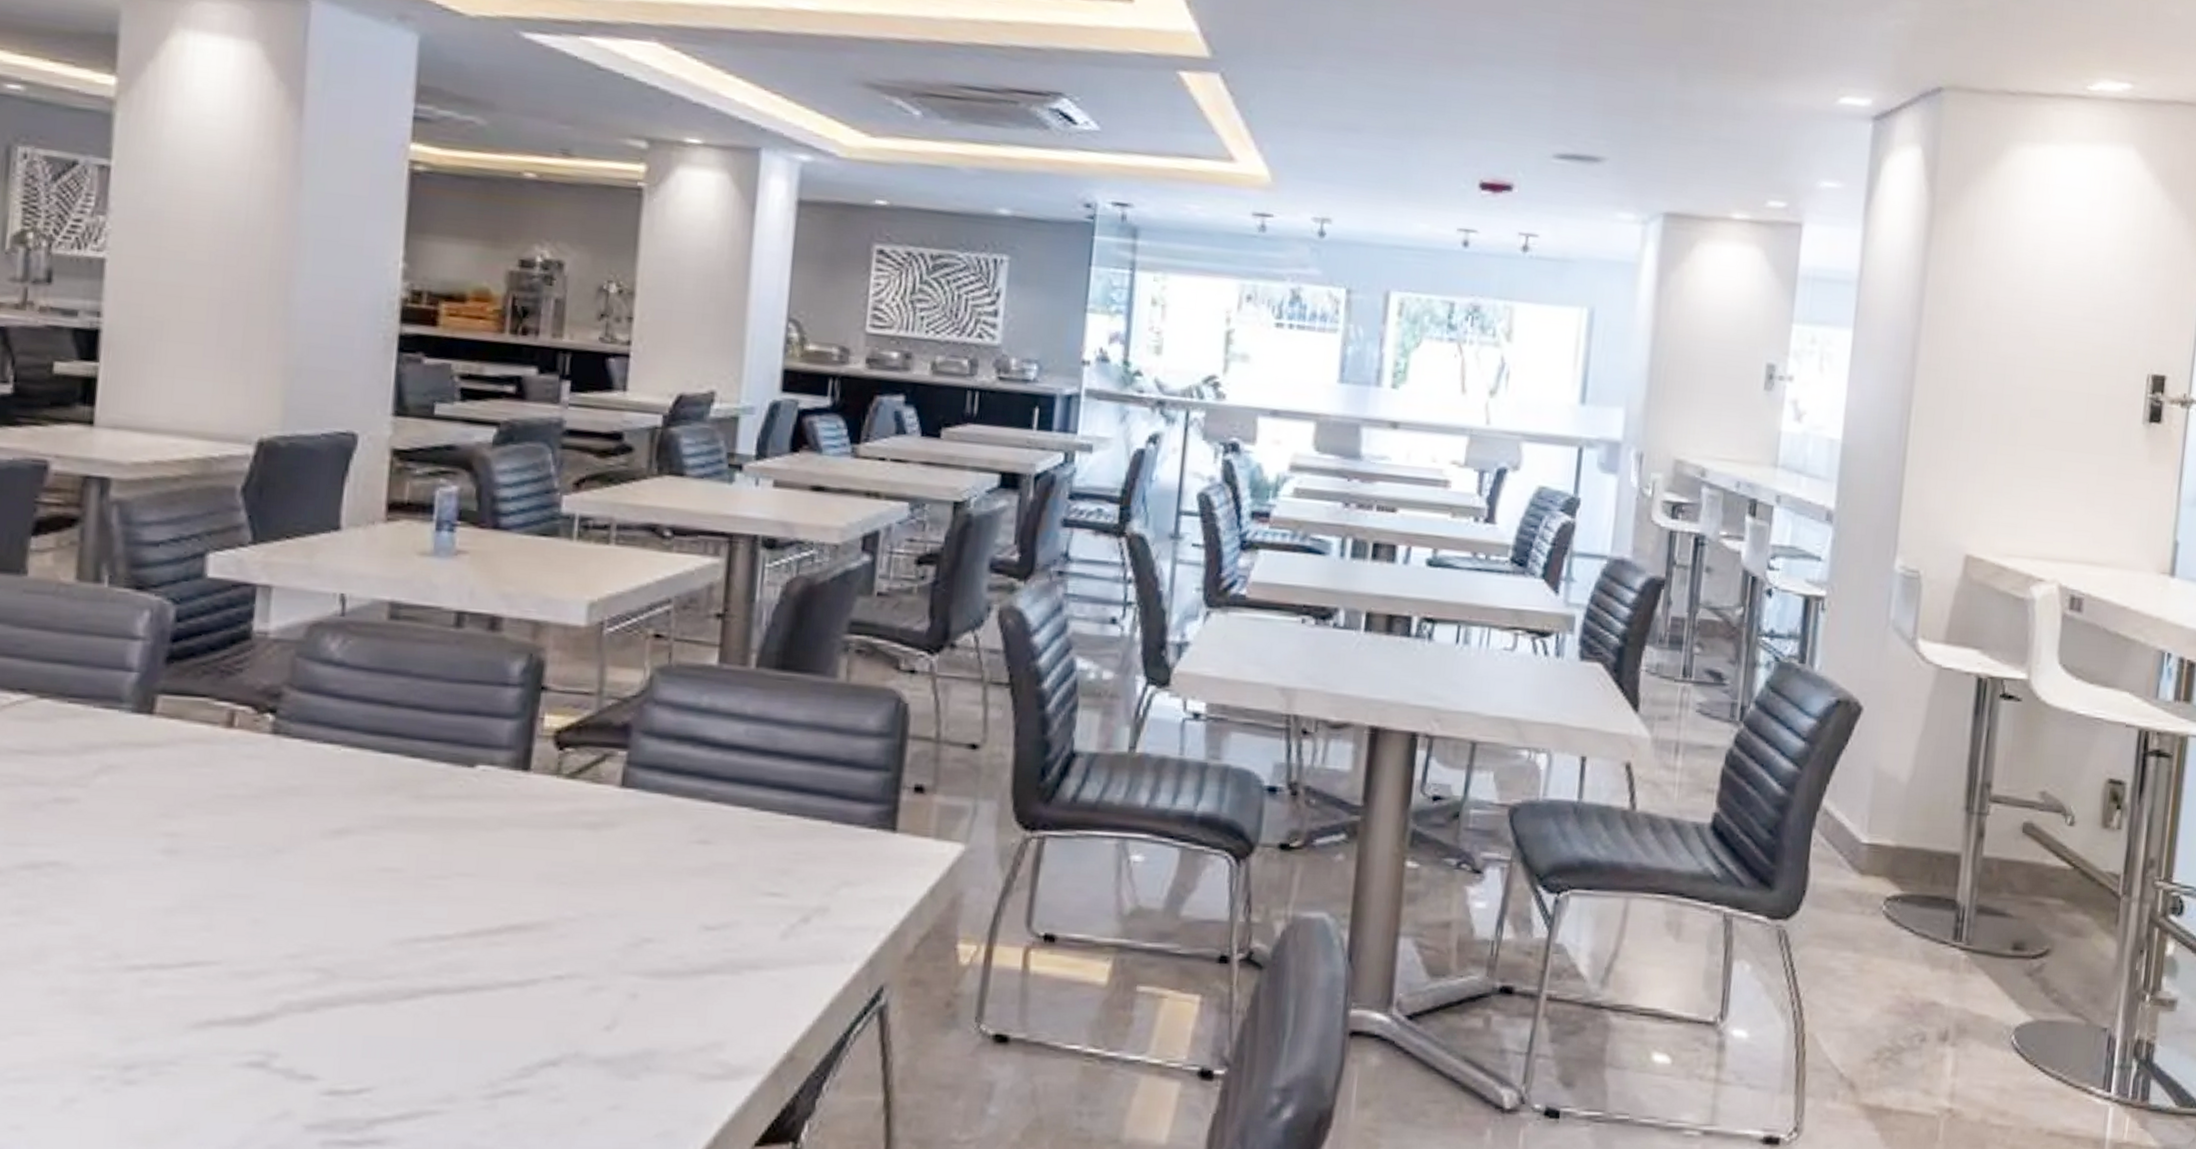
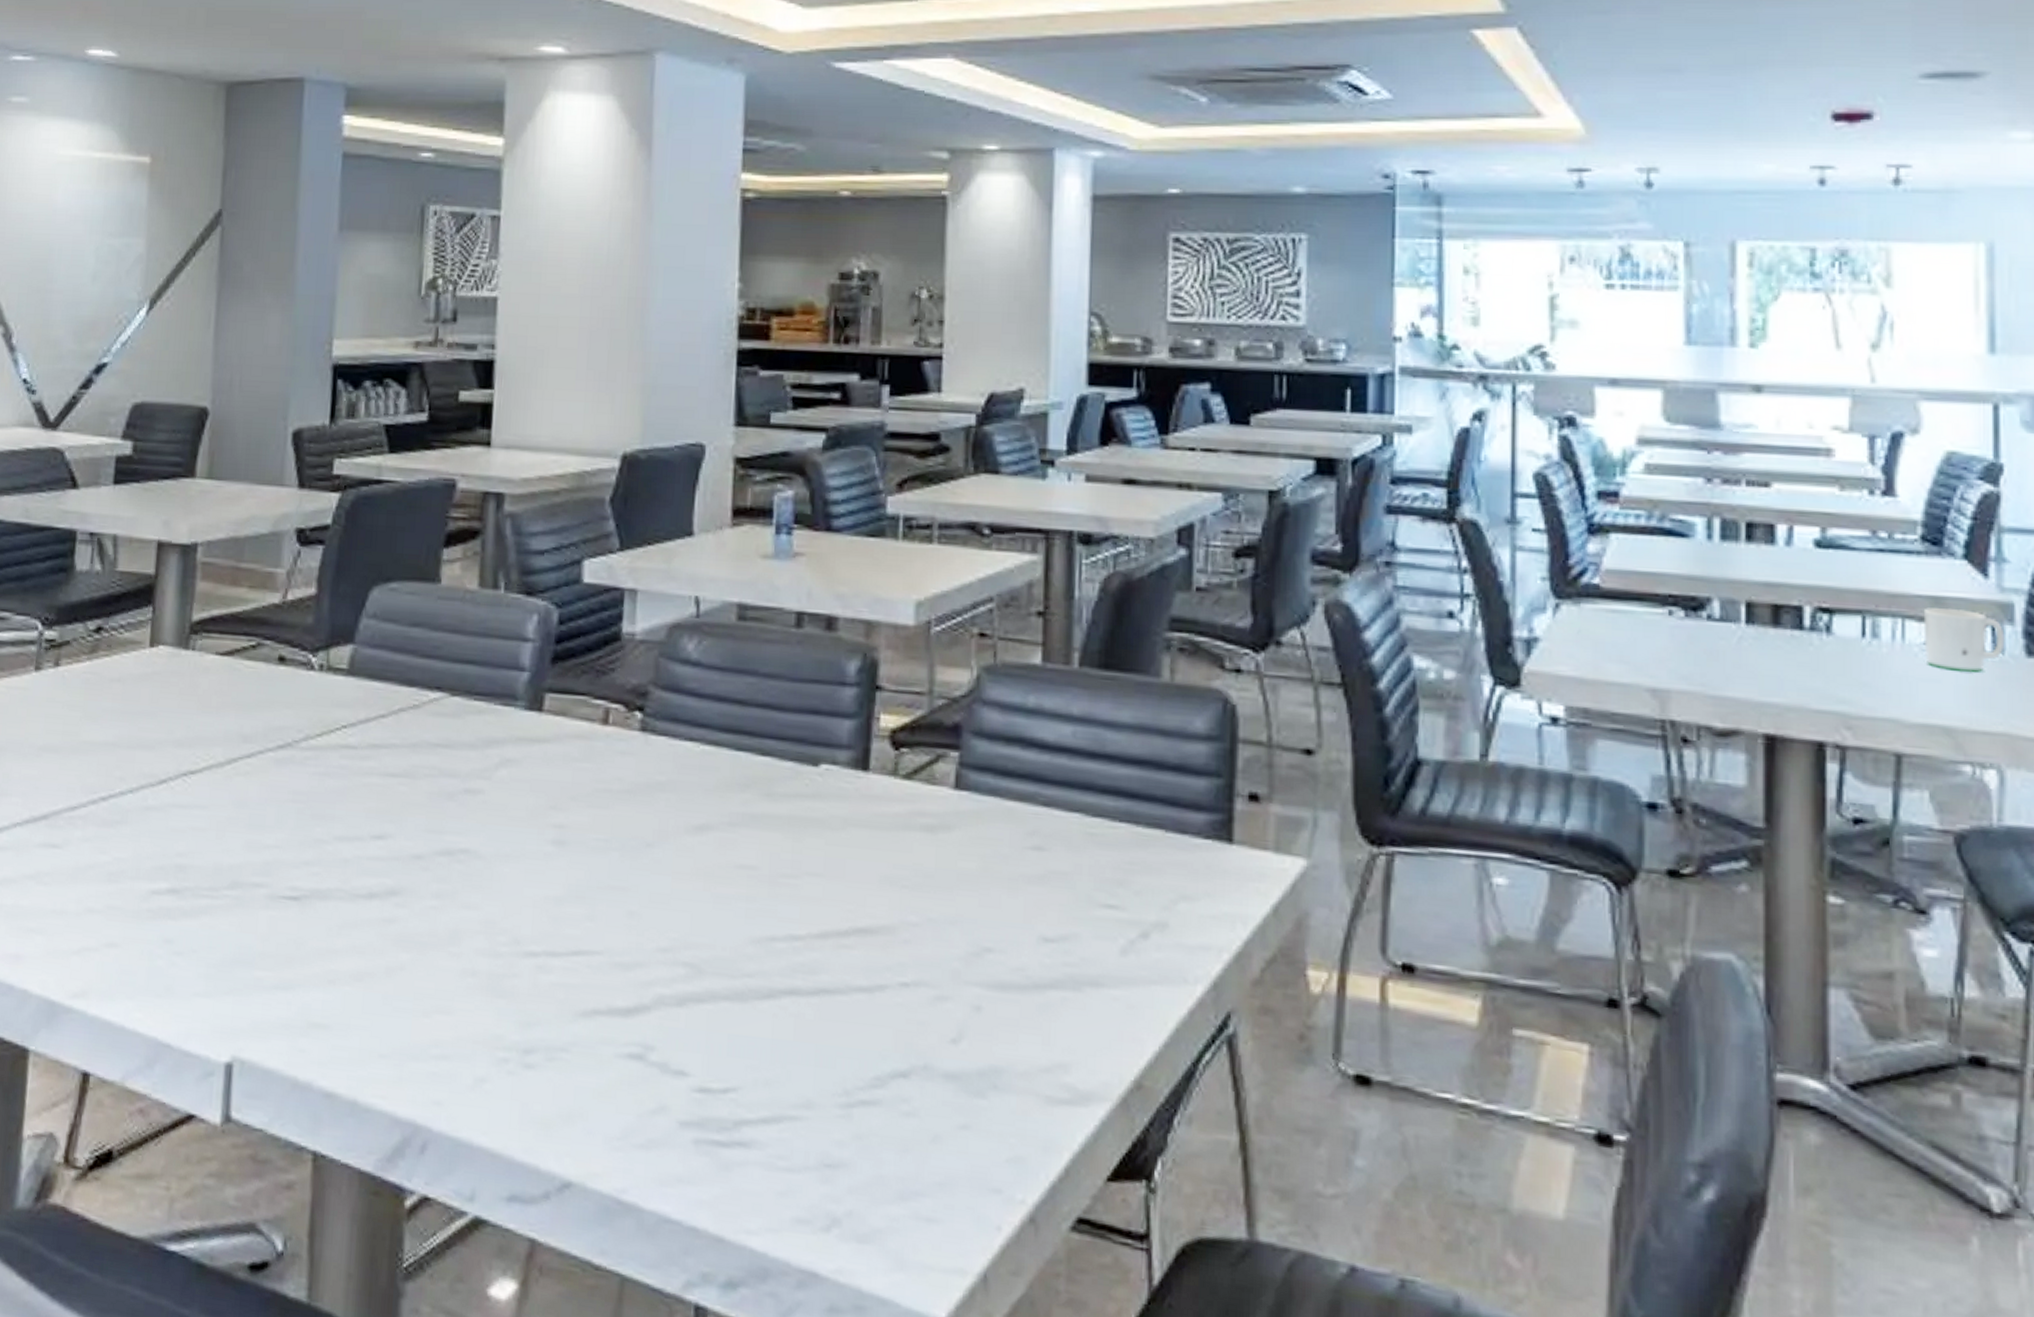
mug: none [1503,619,1566,673] -> present [1923,608,2005,672]

